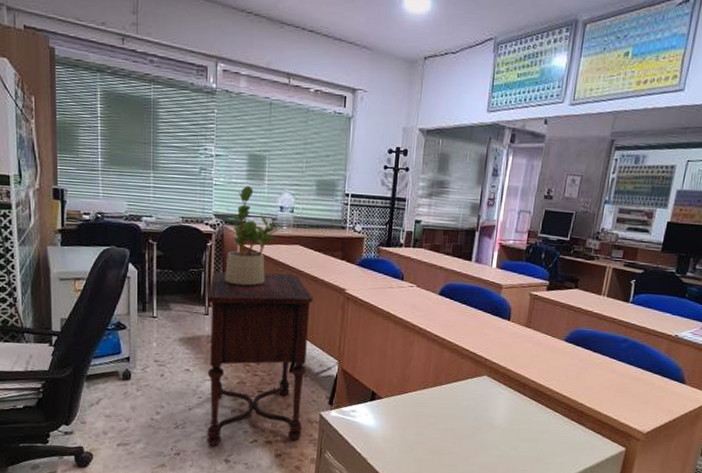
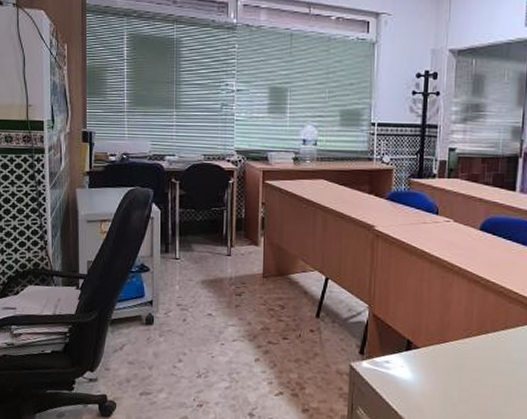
side table: present [207,271,313,446] -> none [230,209,340,398]
potted plant: present [225,186,279,286] -> none [247,120,302,224]

